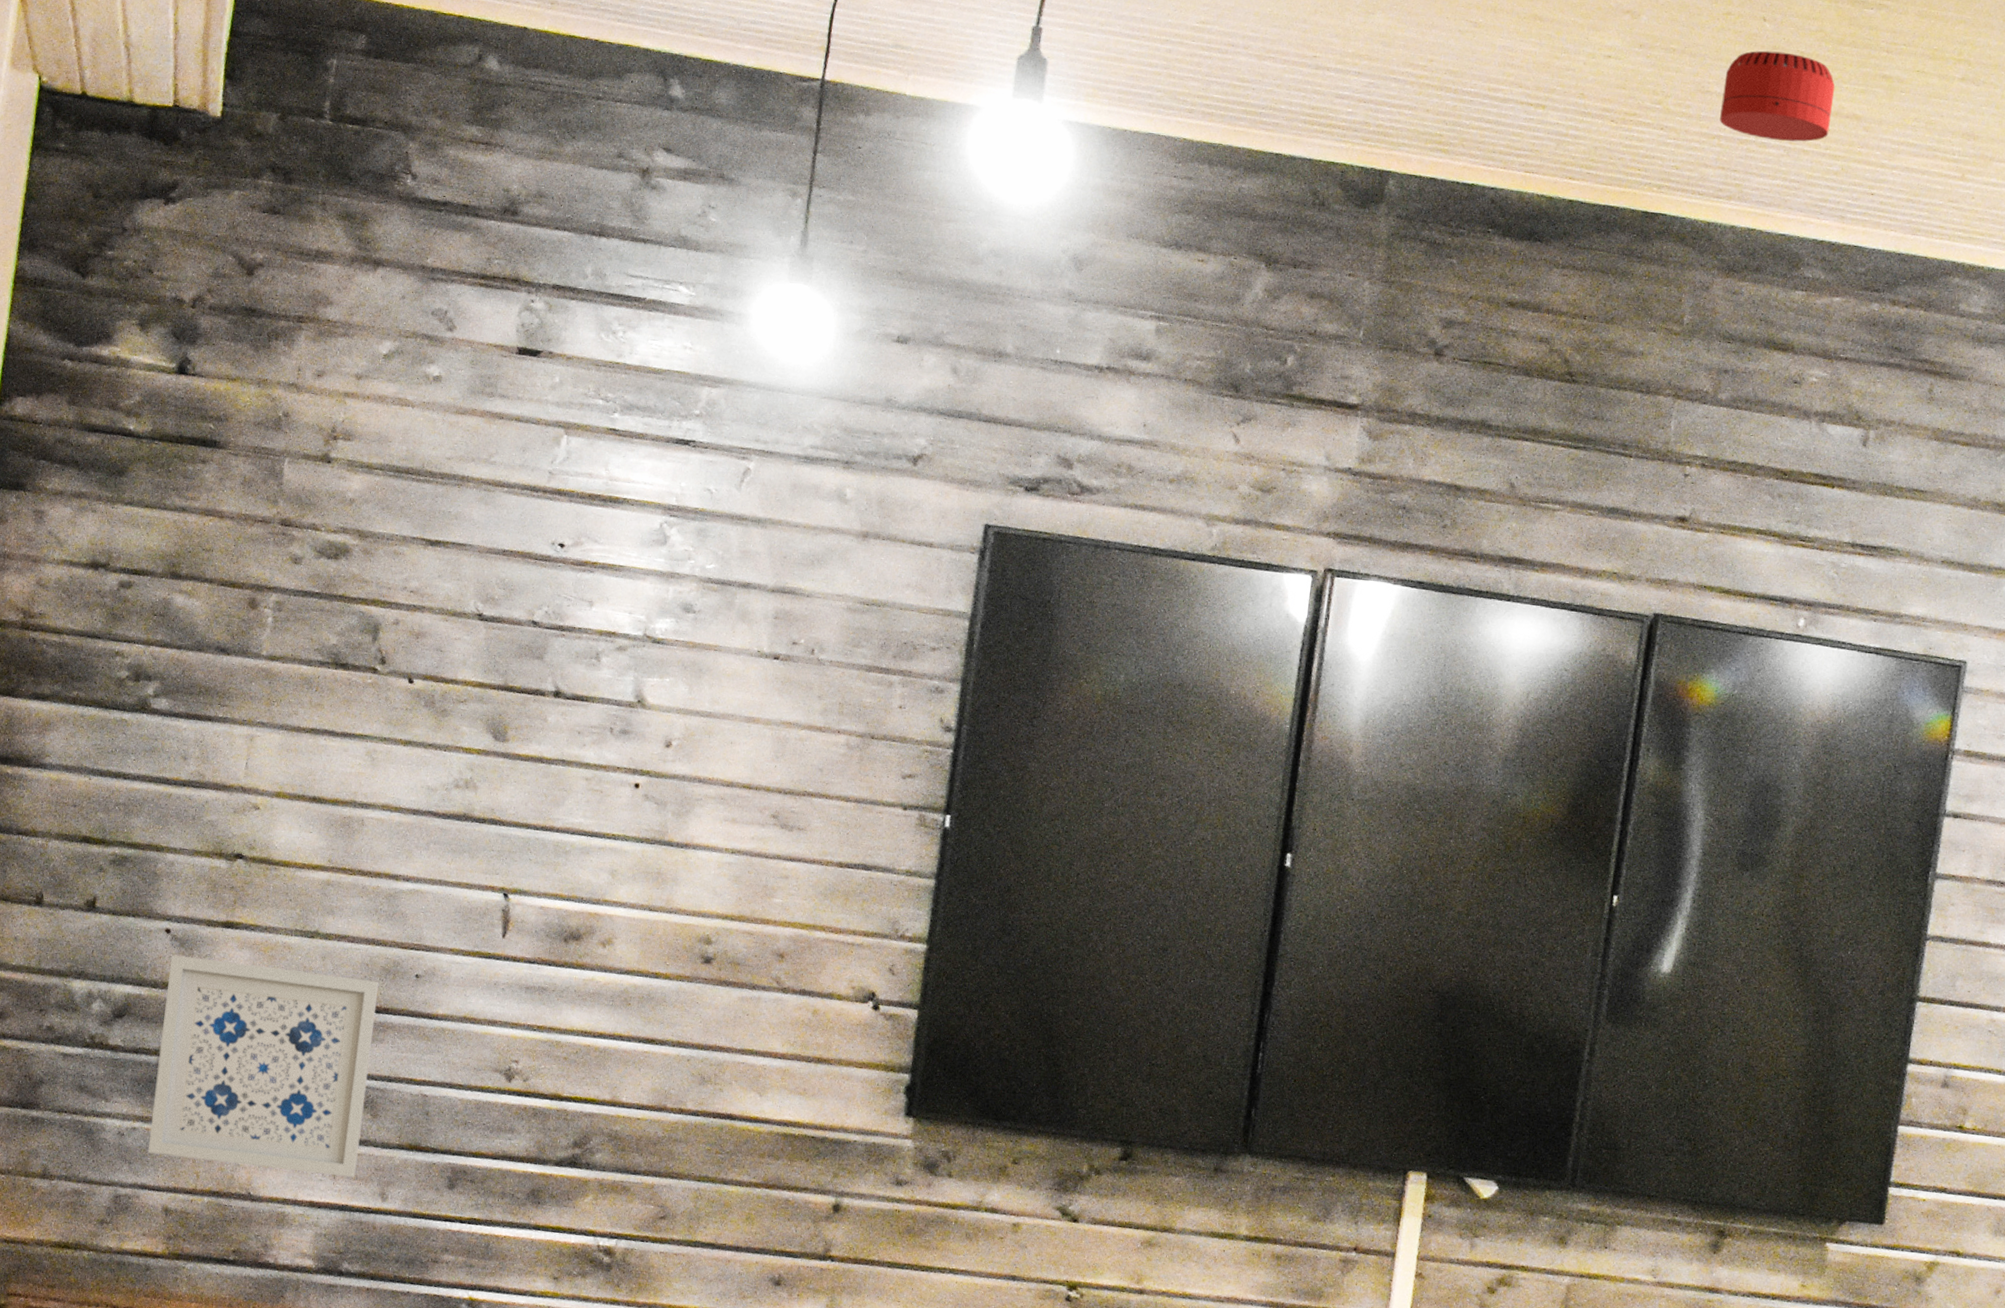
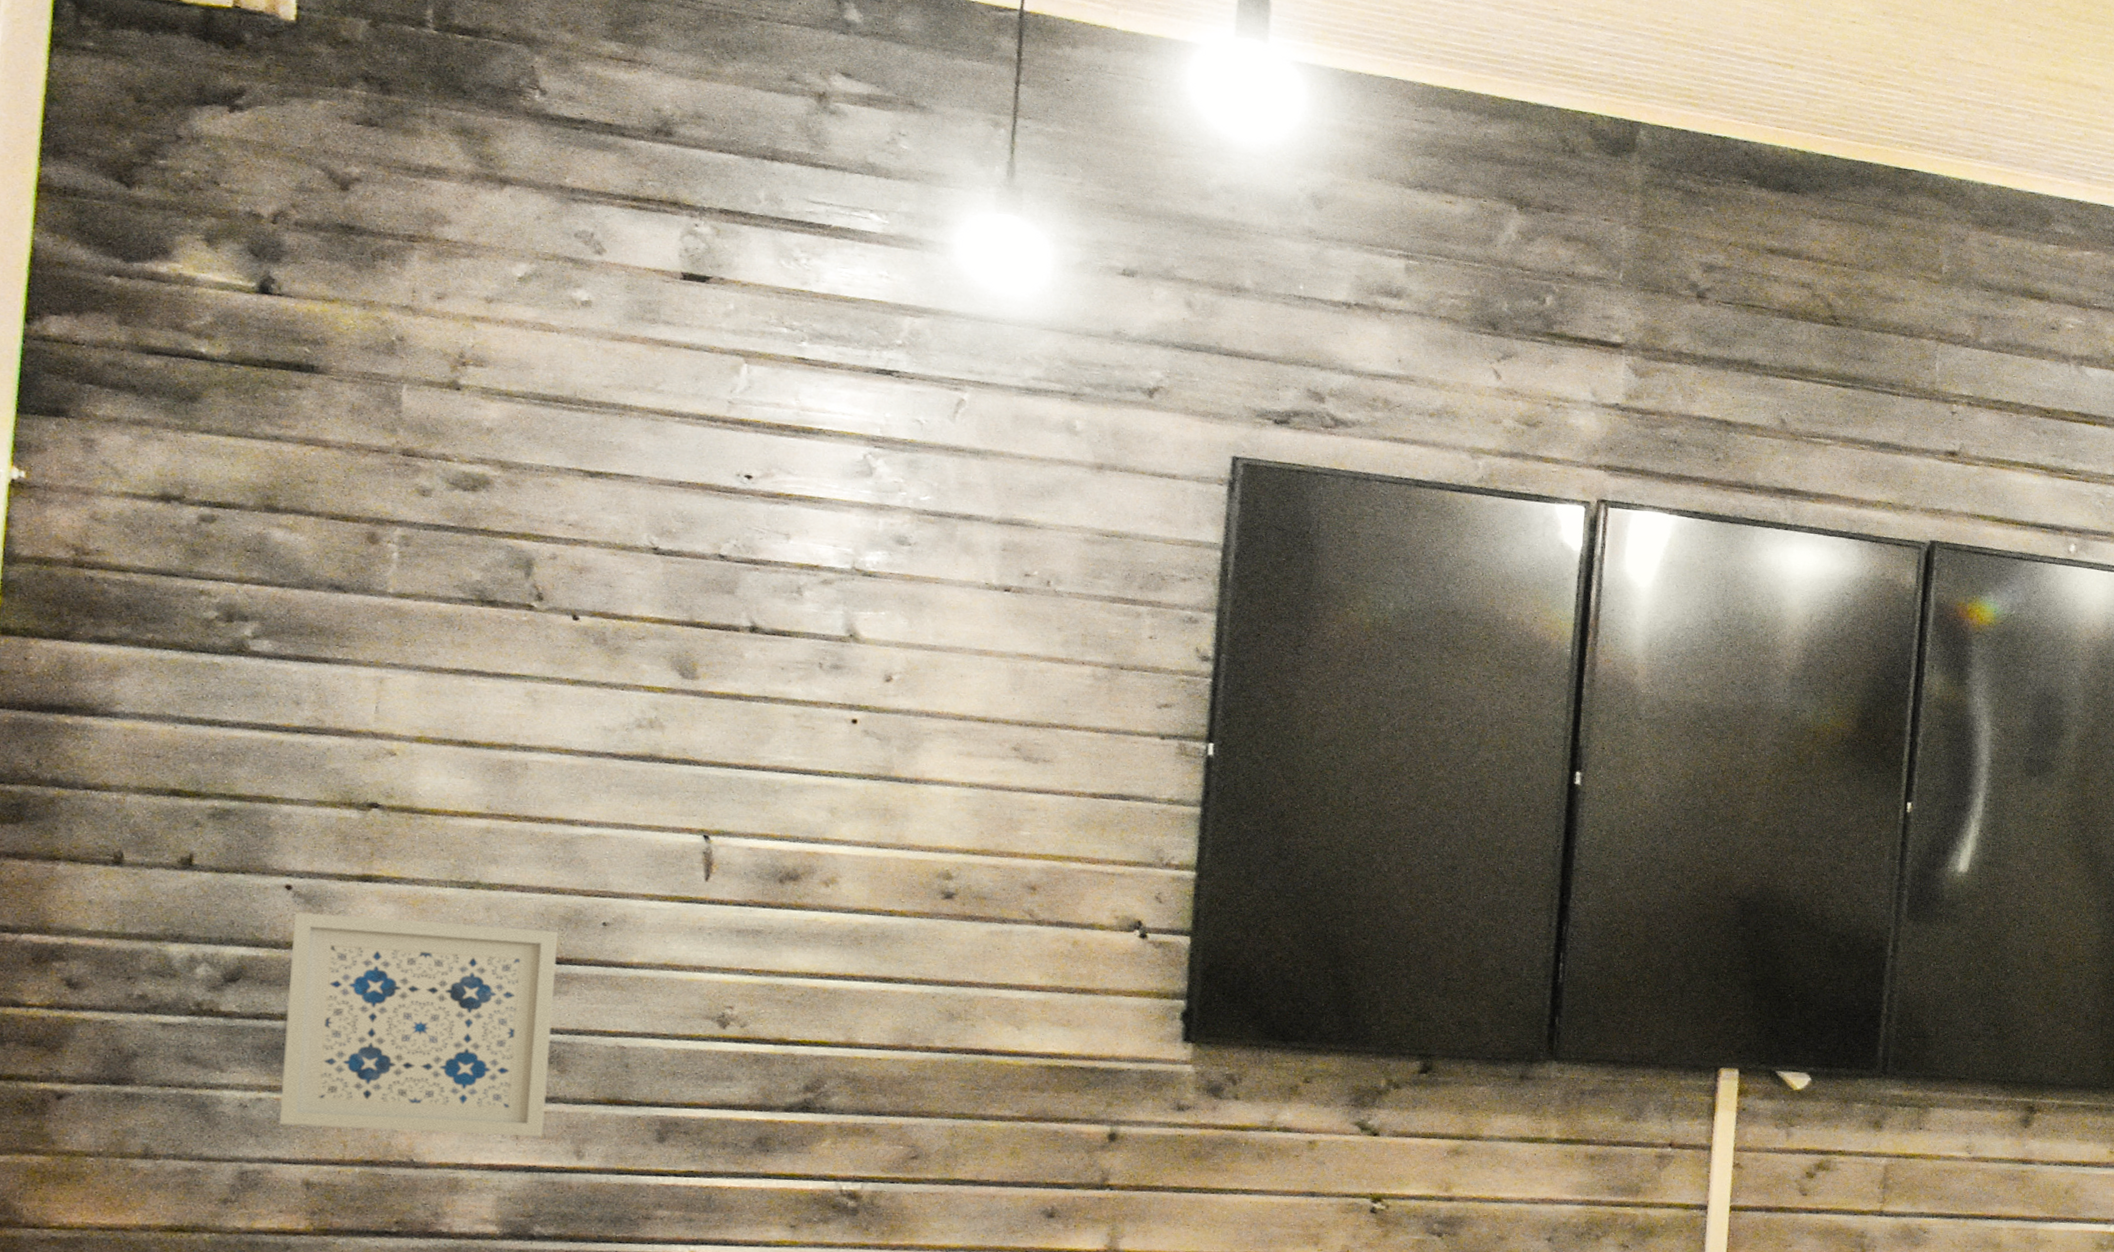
smoke detector: present [1720,50,1835,142] -> none [1965,23,2074,109]

